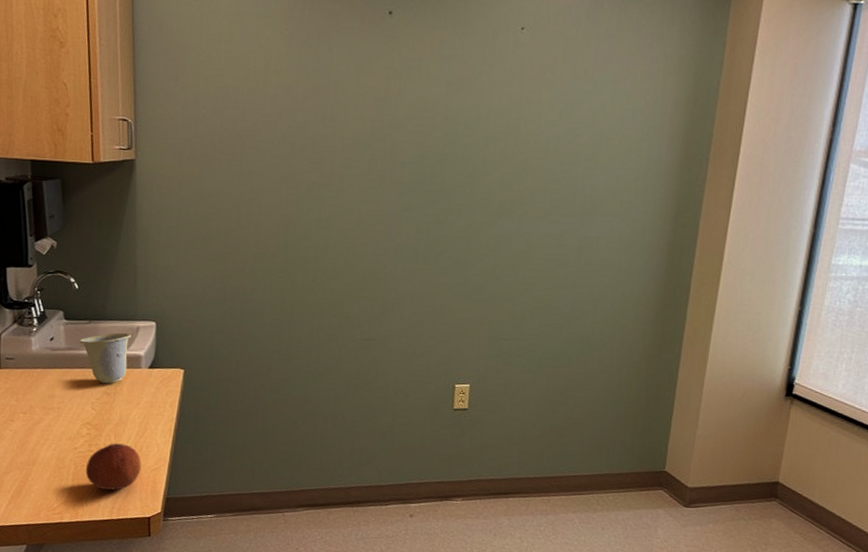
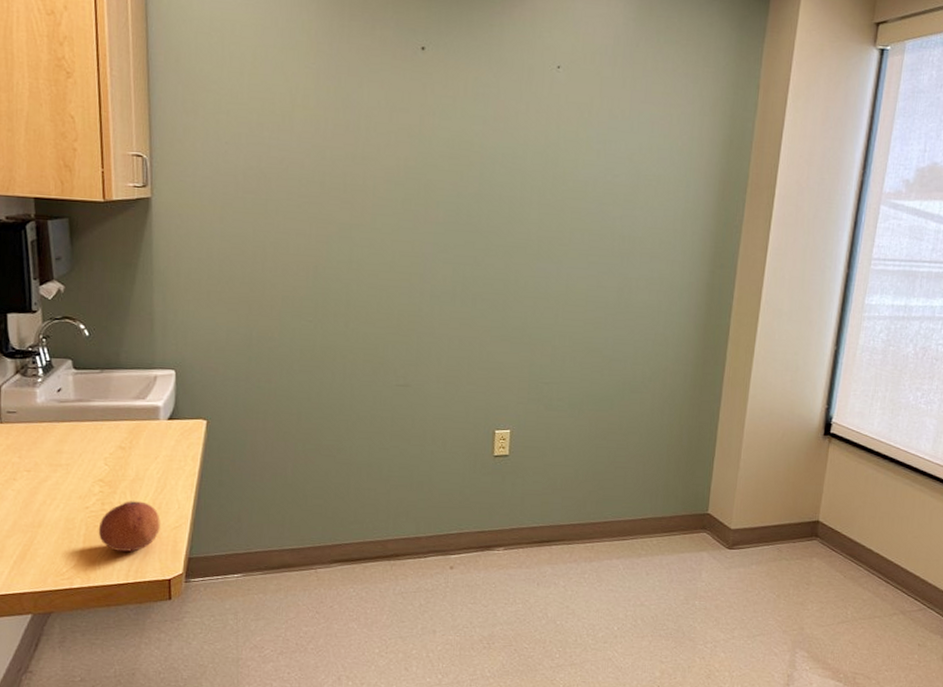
cup: present [79,332,131,384] -> none [89,382,148,437]

